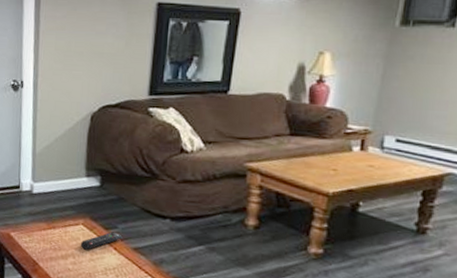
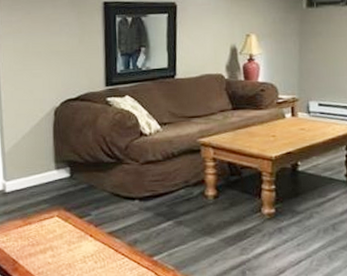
remote control: present [80,231,124,250] -> none [57,219,98,241]

